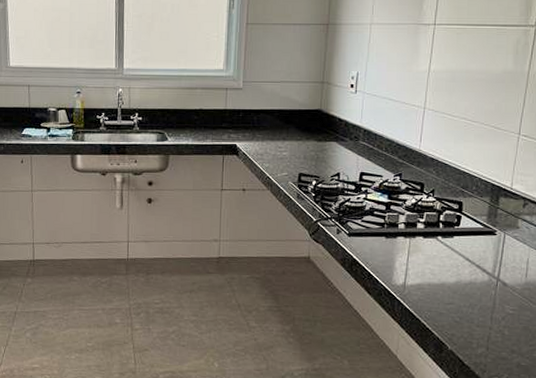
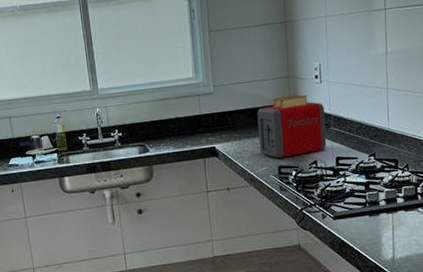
toaster: none [282,101,356,166] -> present [257,94,327,159]

